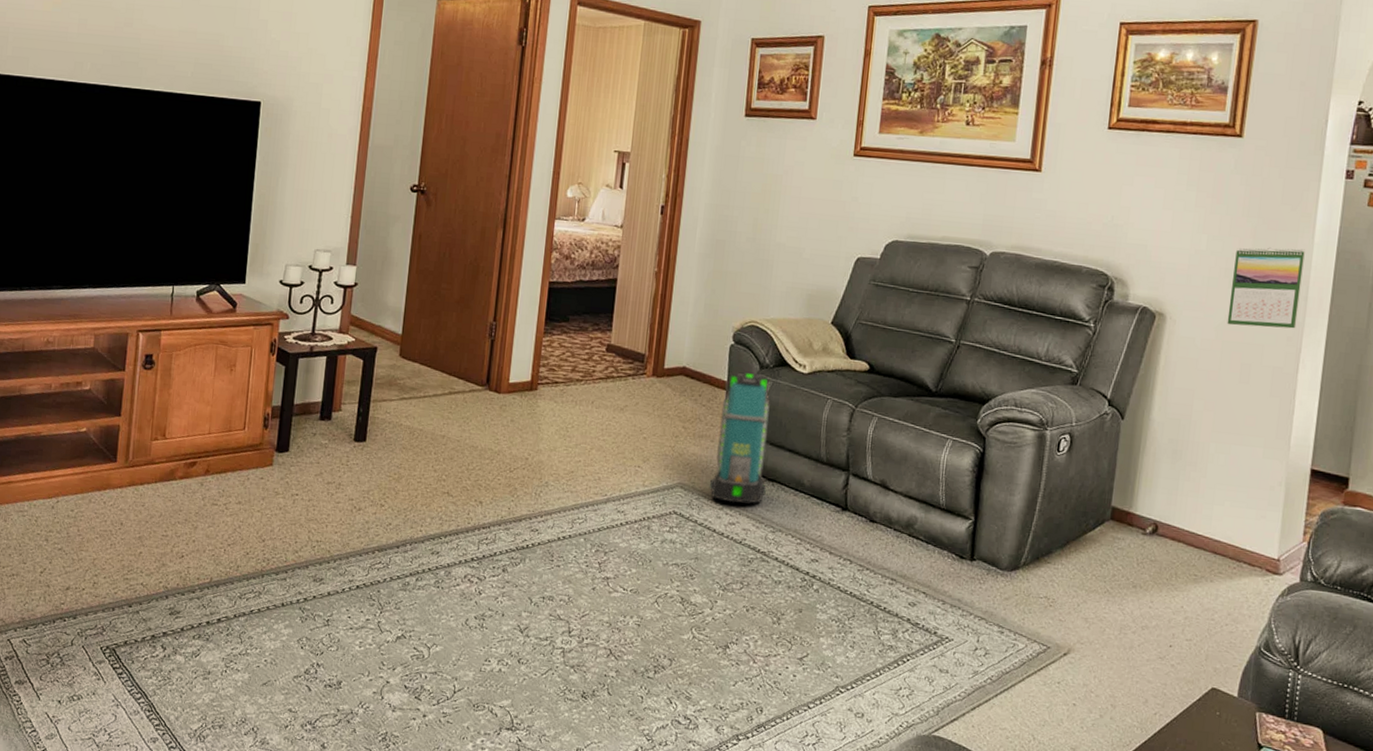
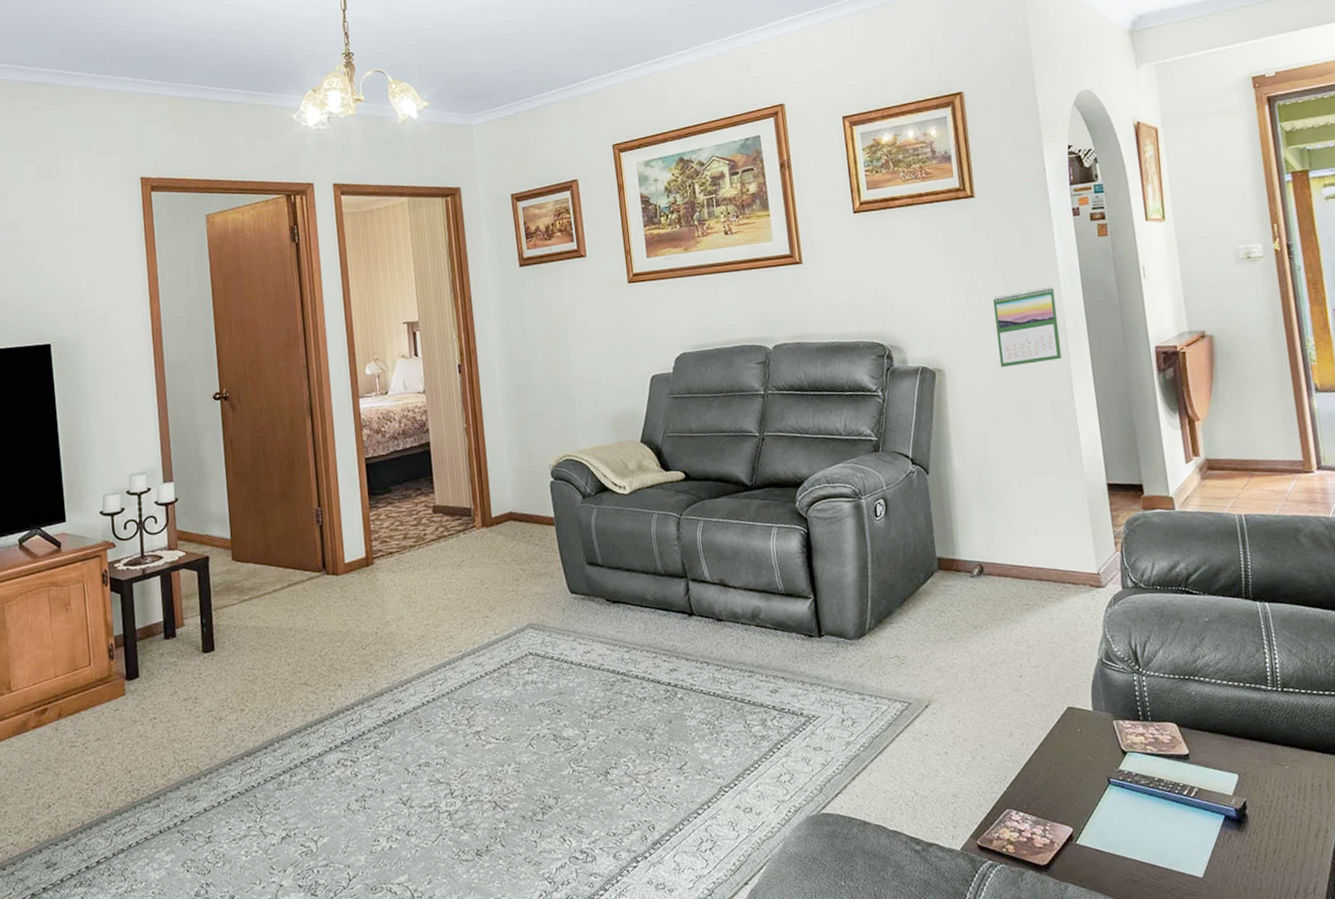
backpack: present [709,371,770,504] -> none [554,504,613,632]

